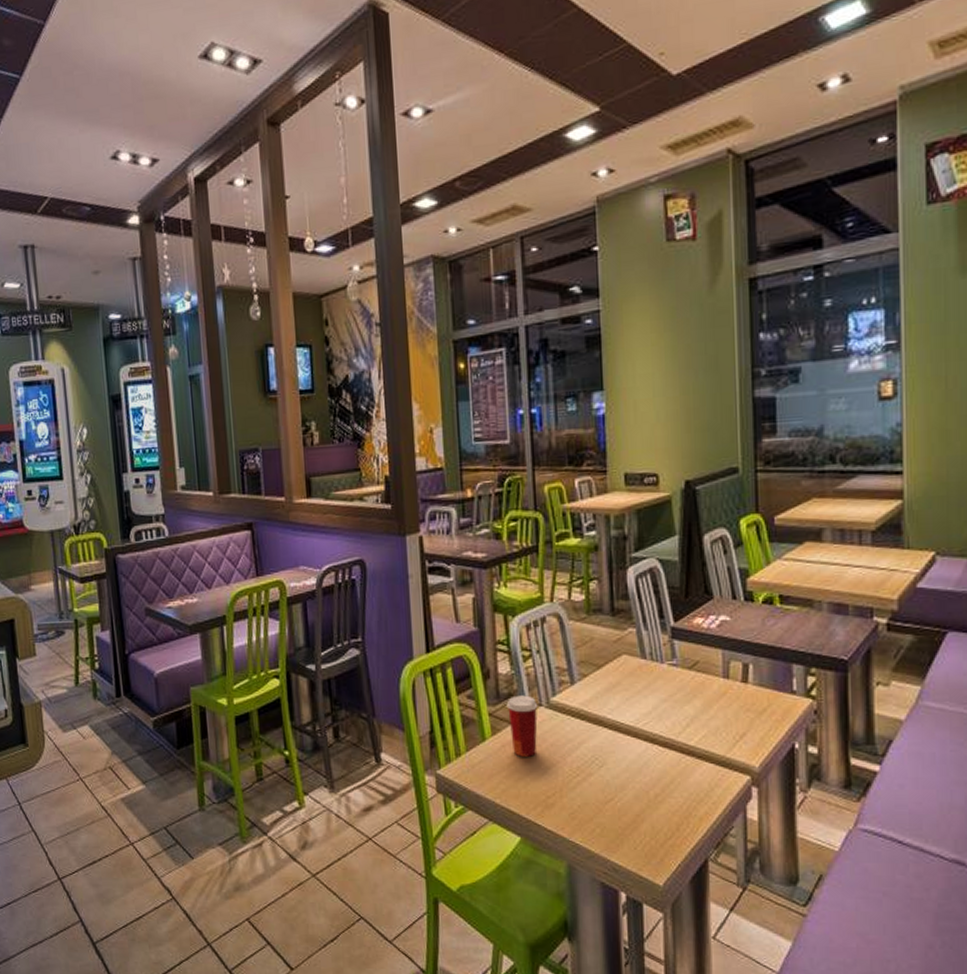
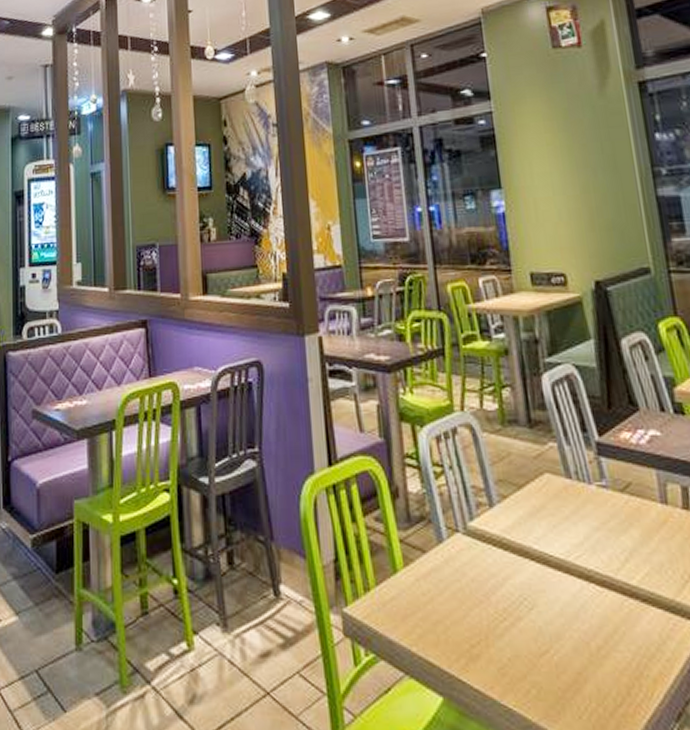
paper cup: present [506,695,538,757] -> none [418,519,456,594]

